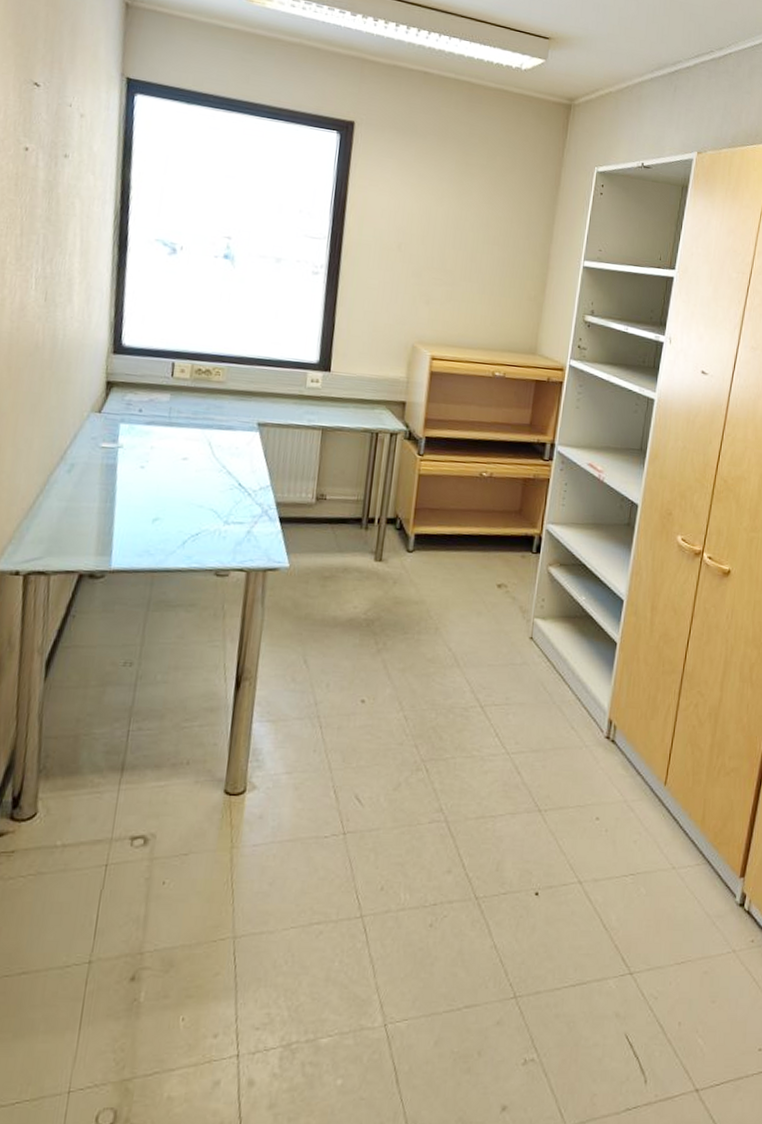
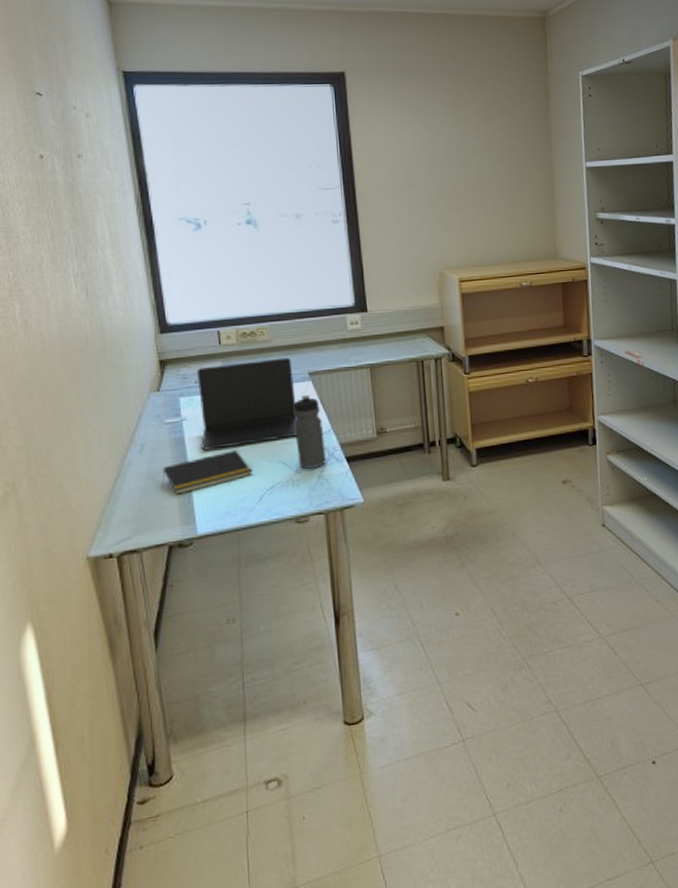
notepad: none [87,488,181,523] -> present [163,450,253,495]
laptop: none [132,397,242,486] -> present [196,357,298,451]
water bottle: none [229,445,263,523] -> present [293,395,326,469]

